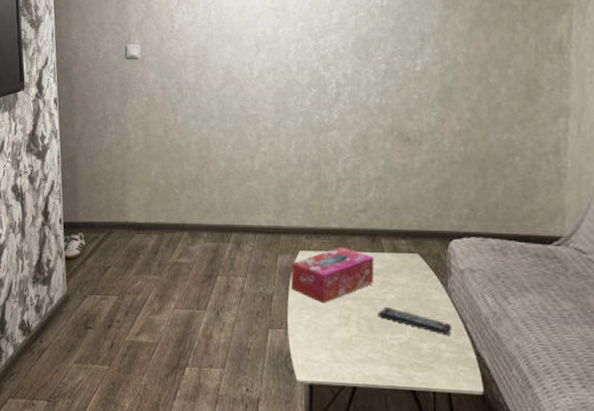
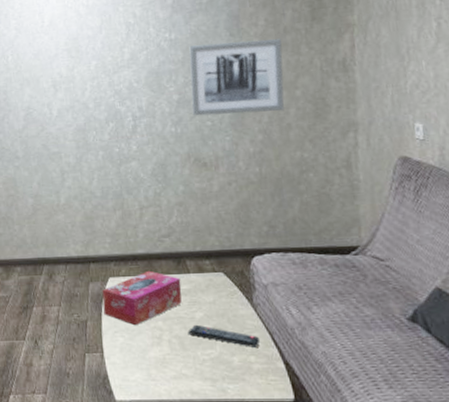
wall art: none [399,13,497,90] -> present [189,39,284,116]

